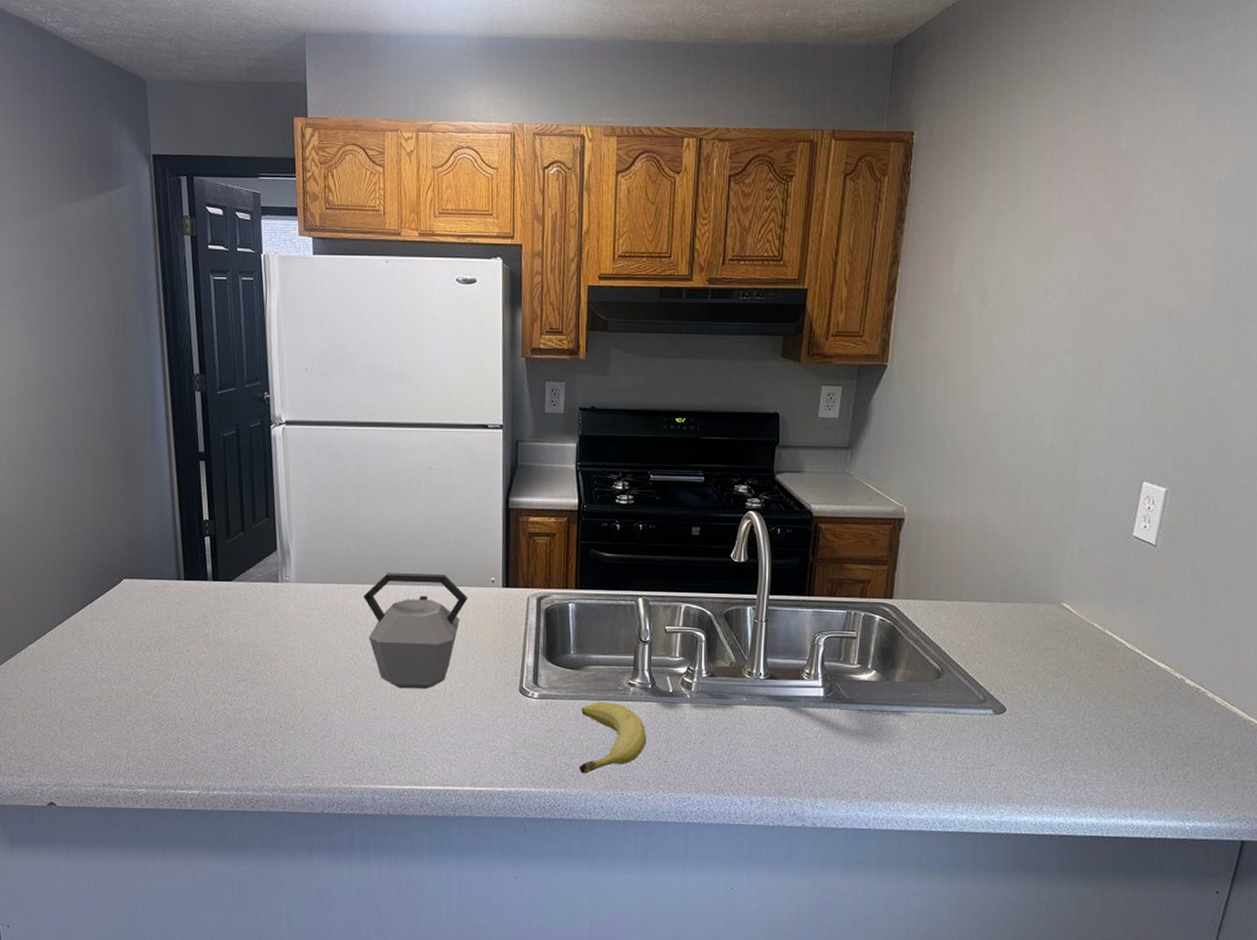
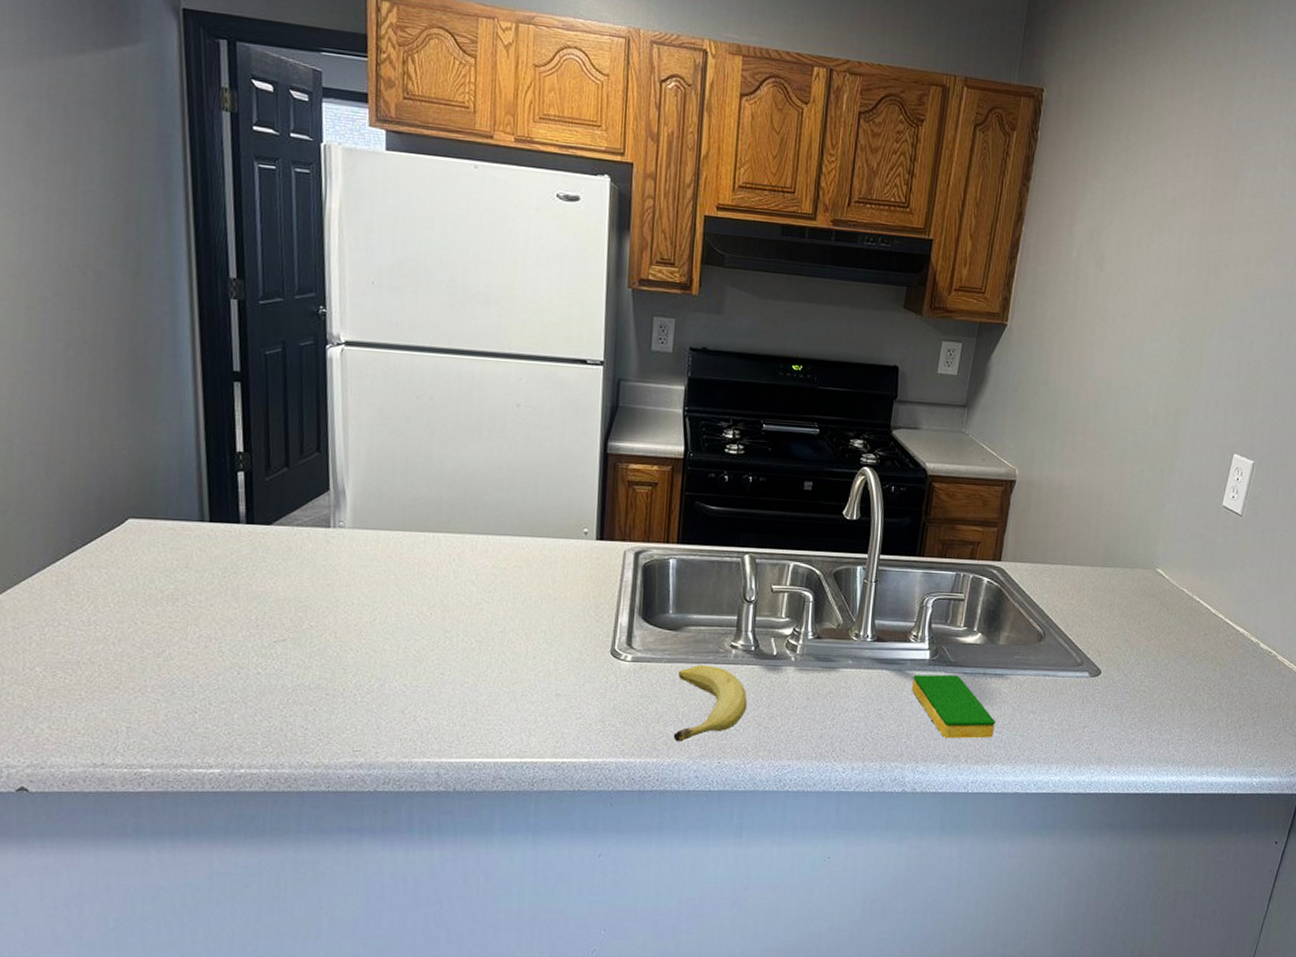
kettle: present [364,573,468,690] -> none [434,520,557,652]
dish sponge: none [807,711,895,775] -> present [912,674,995,739]

